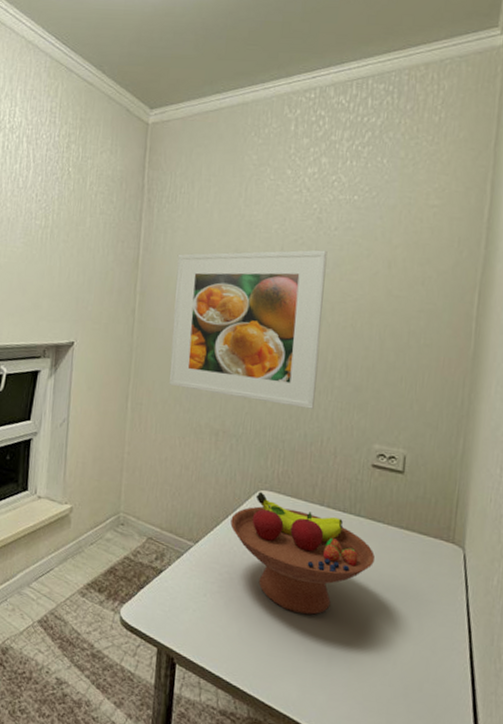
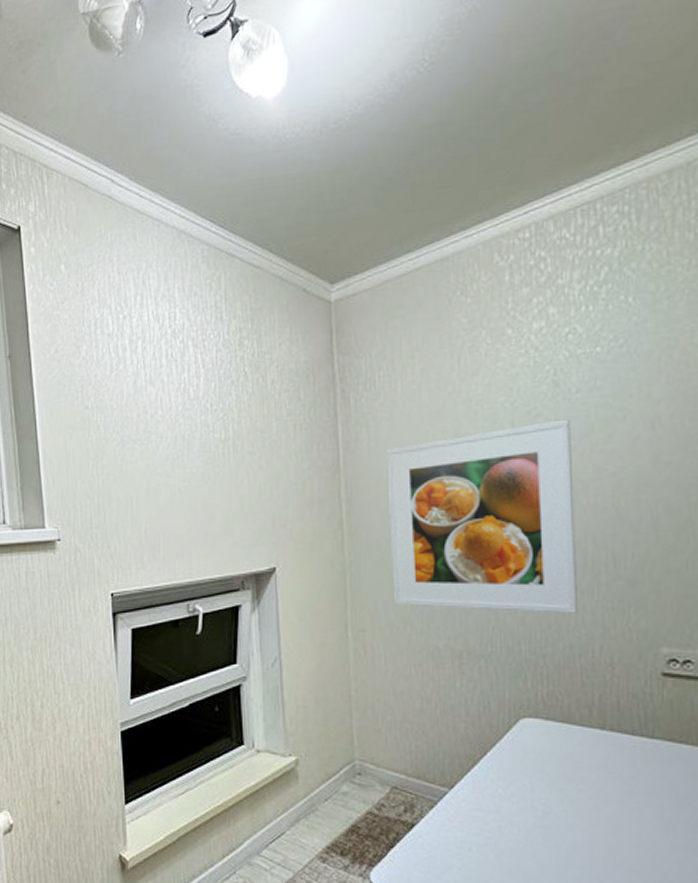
fruit bowl: present [230,491,375,615] -> none [491,720,680,865]

